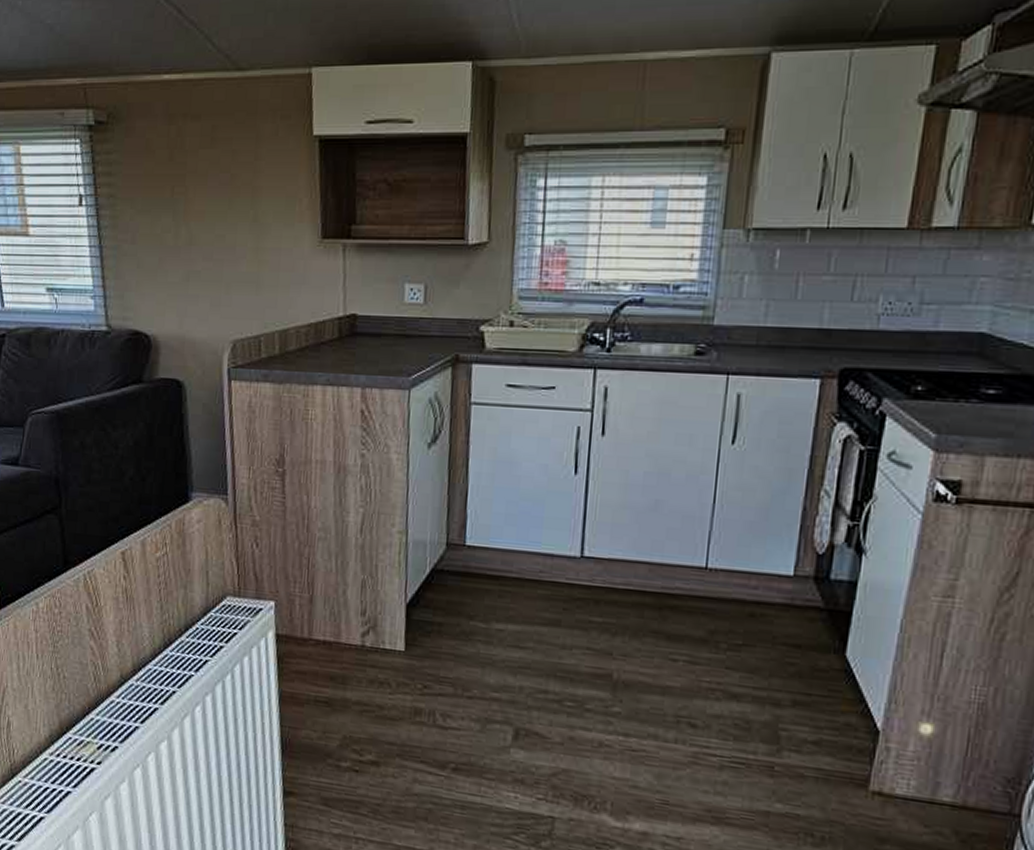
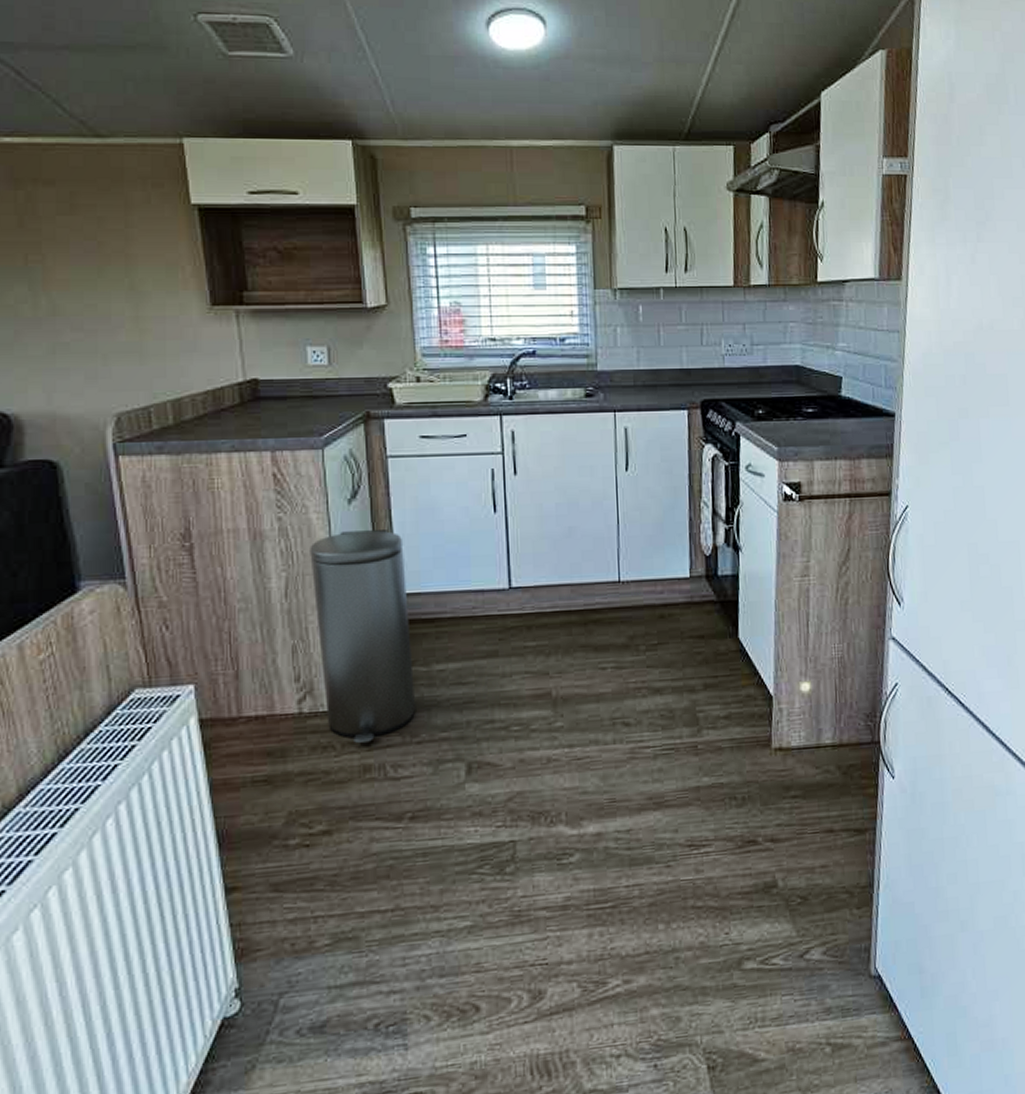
pedal bin: none [386,475,478,688] -> present [310,530,416,744]

